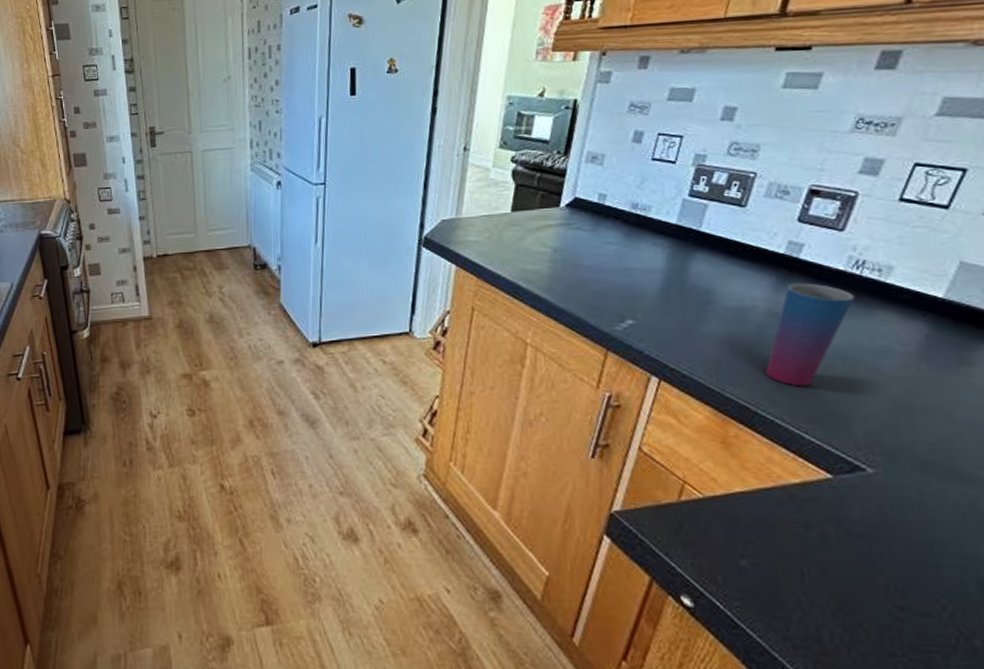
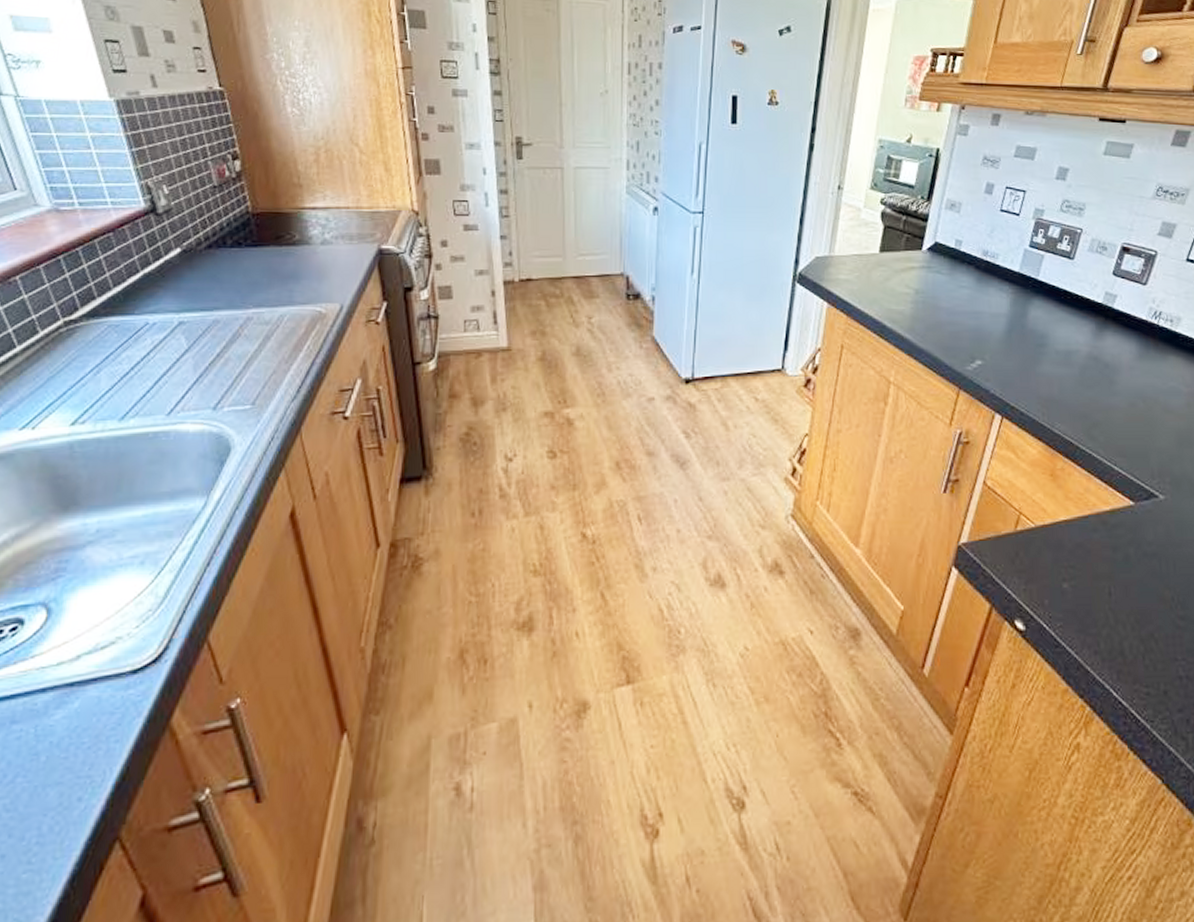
cup: present [765,283,855,387] -> none [1086,330,1154,423]

